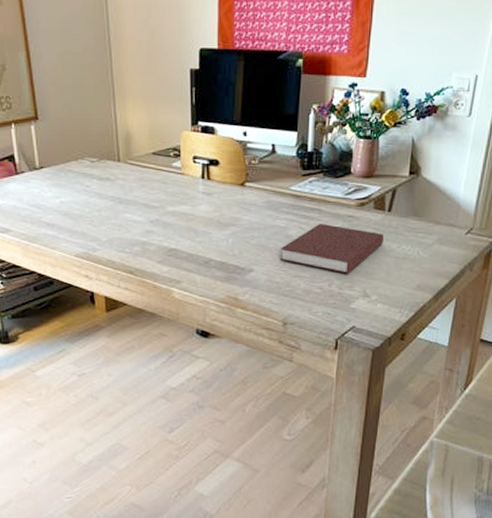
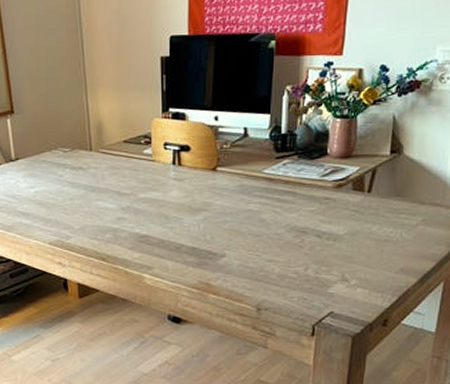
notebook: present [280,223,384,274] -> none [253,206,363,258]

